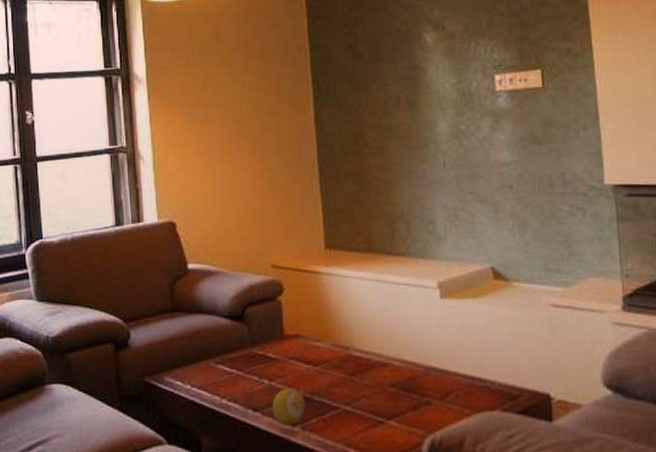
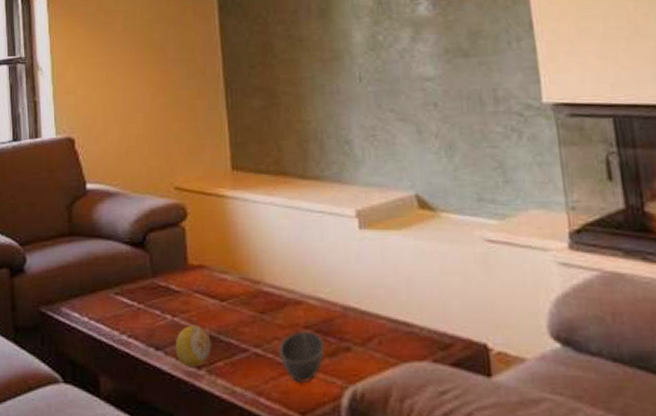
bowl: none [366,389,407,433] -> present [278,331,324,382]

